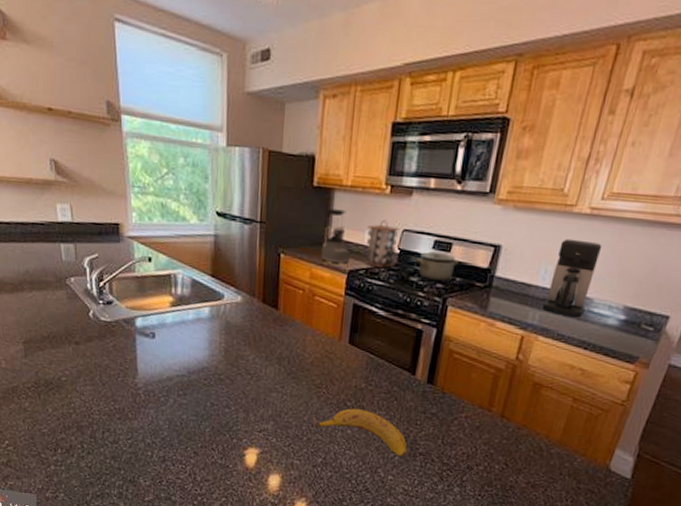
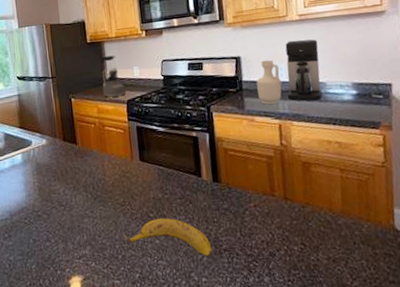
spice rack: present [363,220,400,269] -> none [134,56,163,94]
saucepan: present [415,252,460,282] -> none [177,72,212,95]
ceramic jug: none [508,256,544,313] -> present [256,60,282,105]

